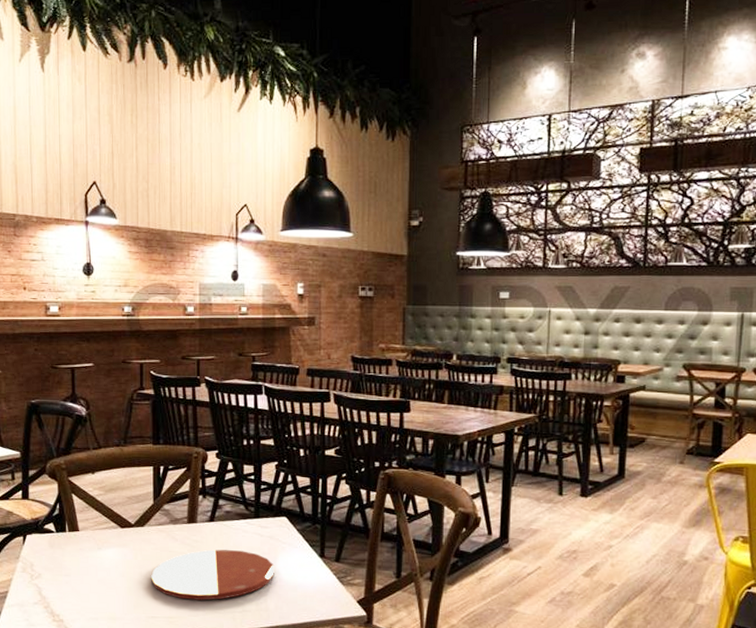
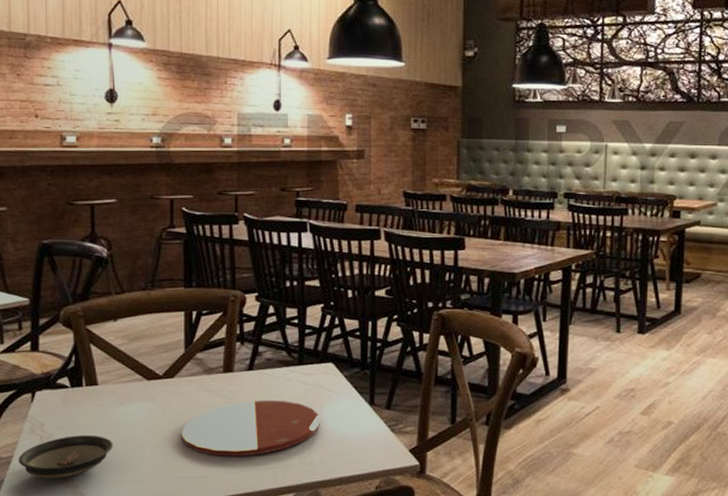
saucer: none [13,575,92,614] -> present [18,434,113,479]

